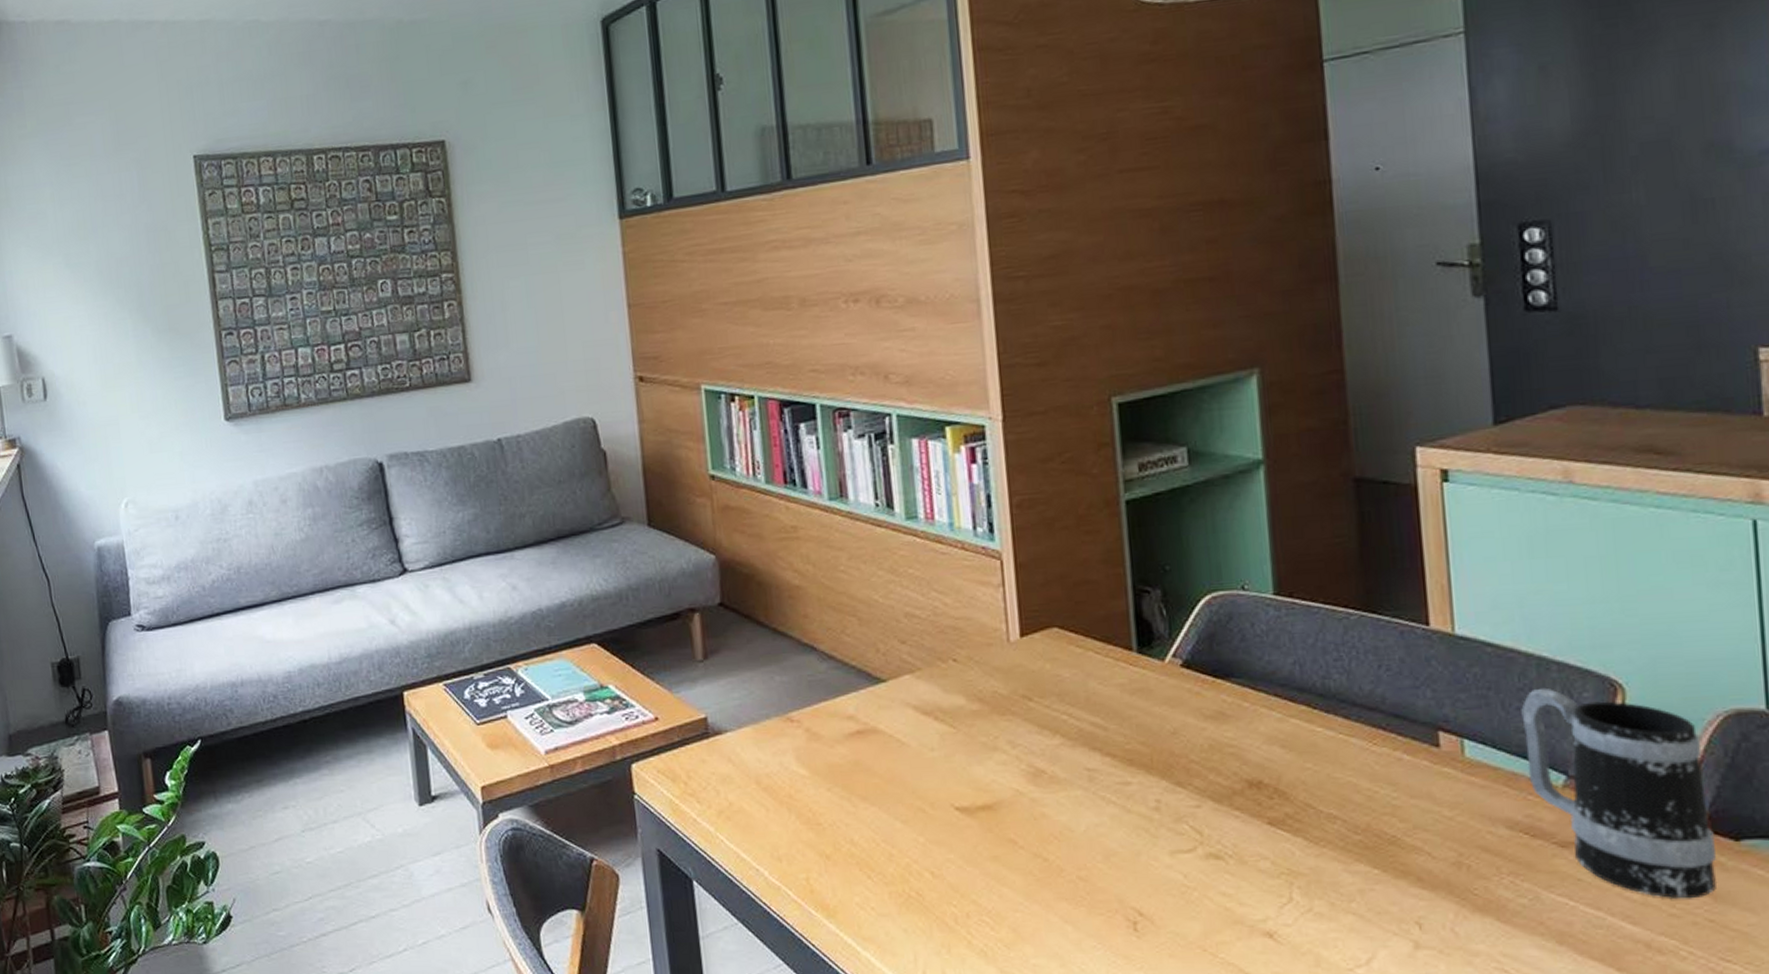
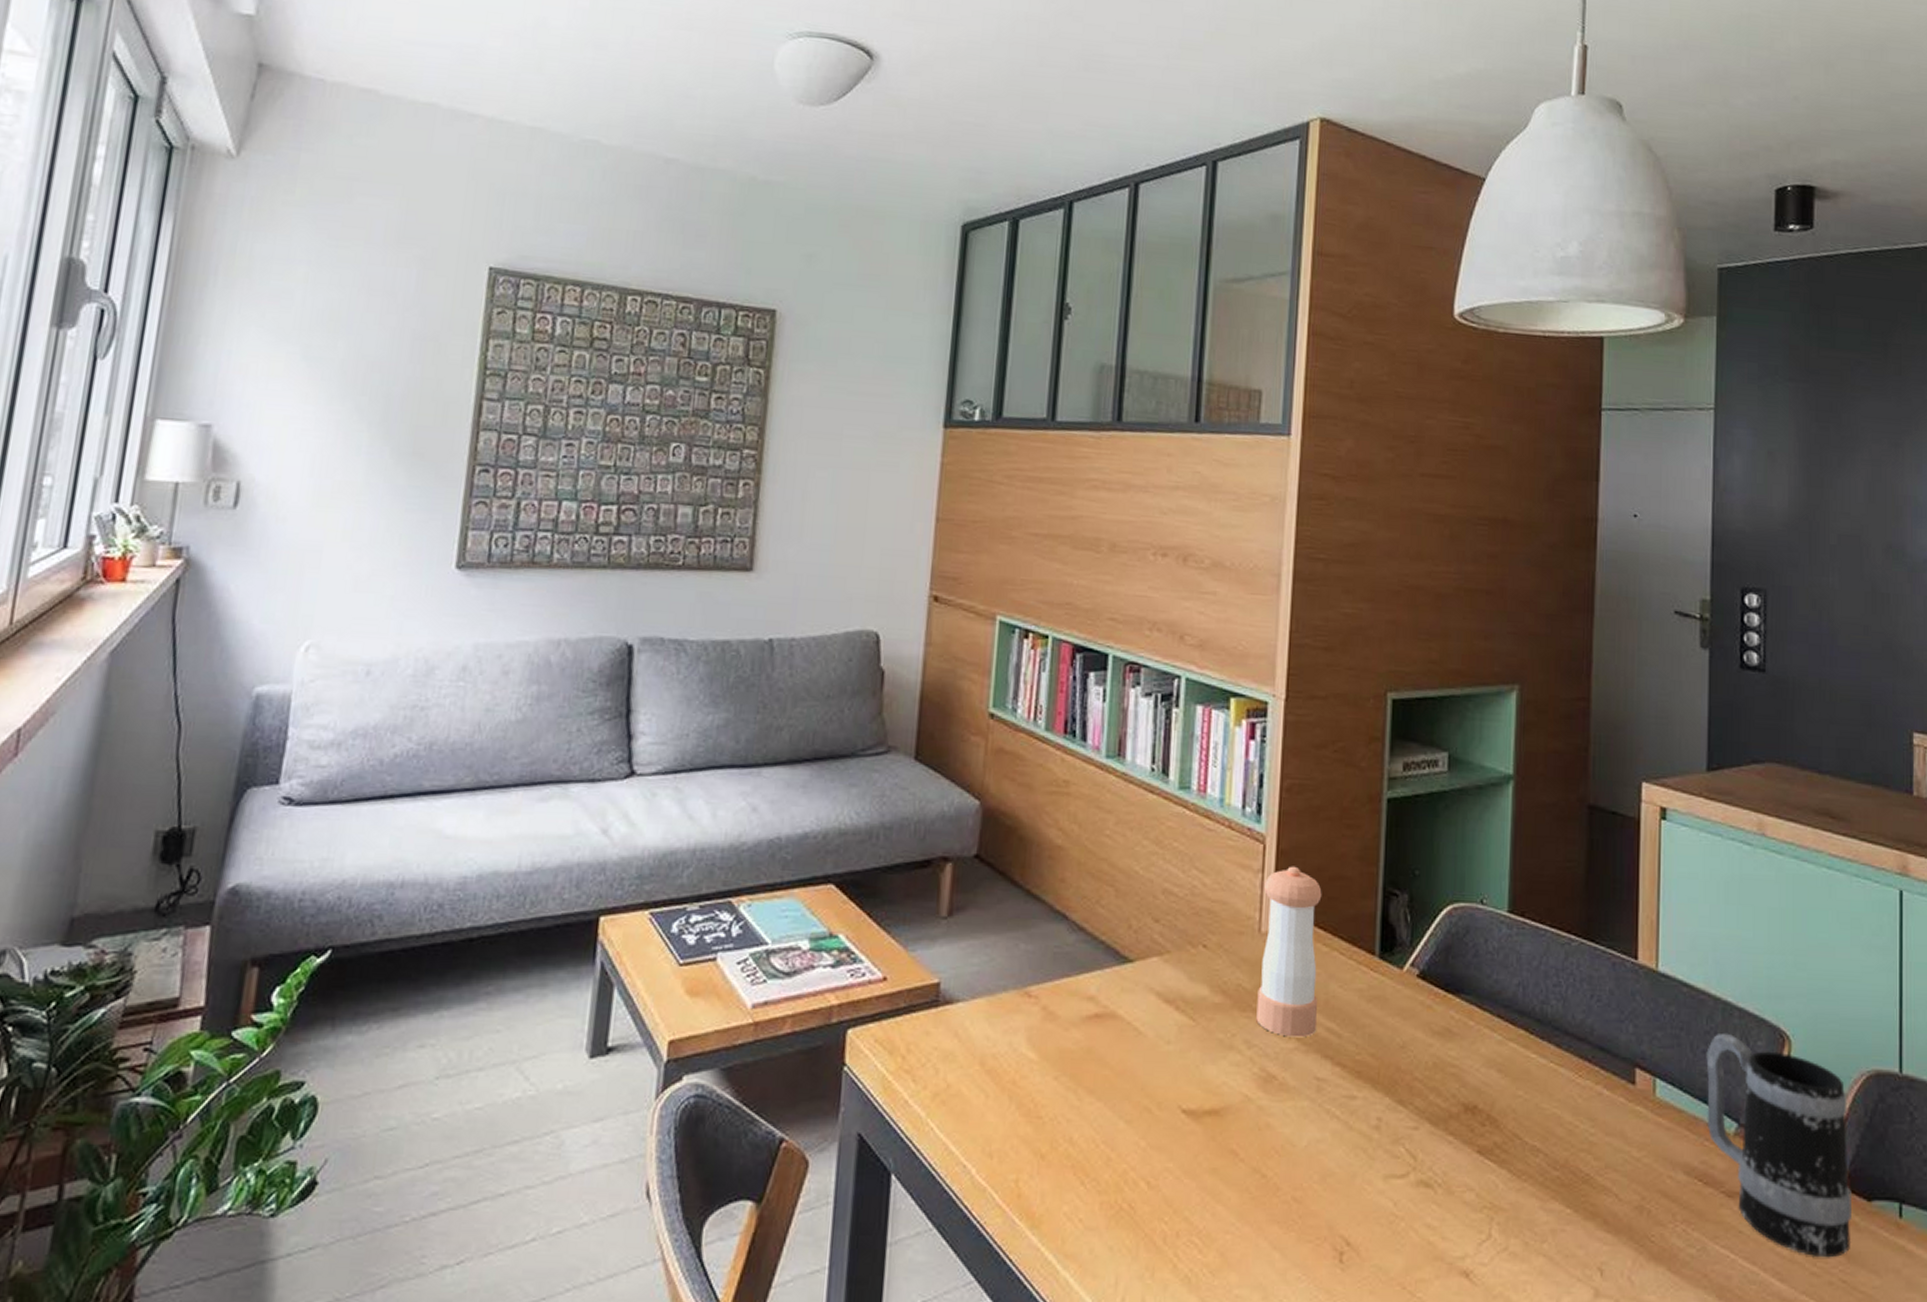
pepper shaker: none [1007,576,1080,735] -> present [1256,866,1322,1038]

